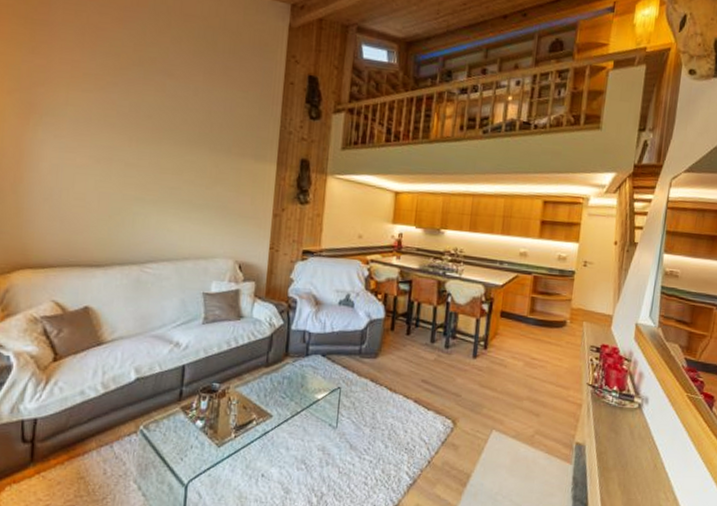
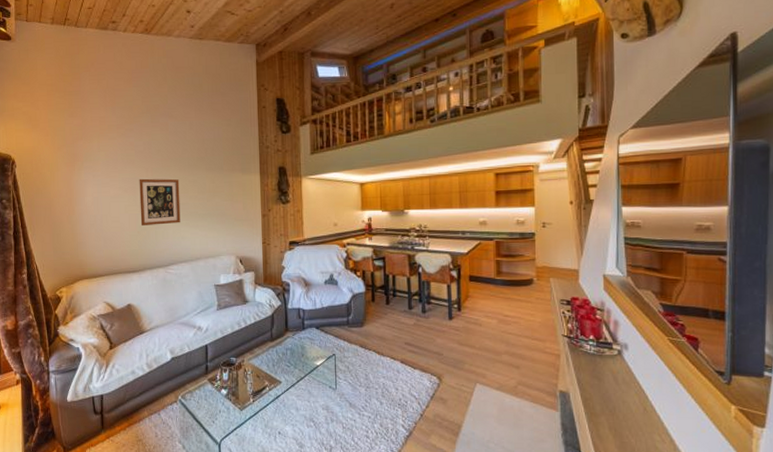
wall art: none [114,148,173,212] -> present [139,178,181,225]

